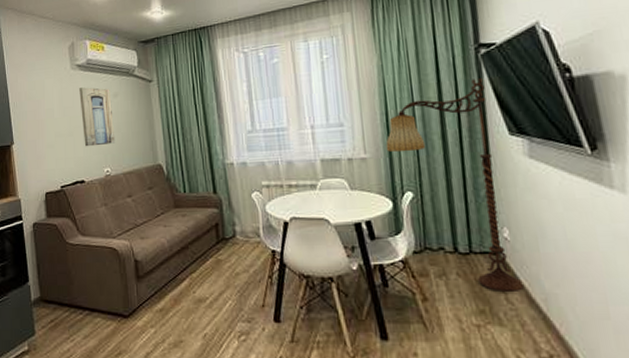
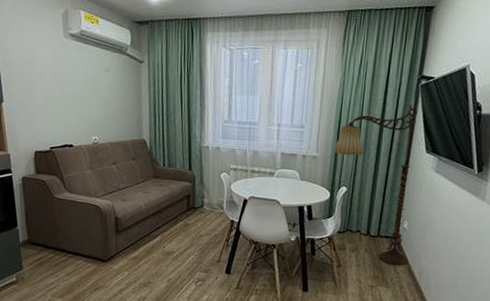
wall art: present [79,87,116,147] -> none [71,57,105,115]

